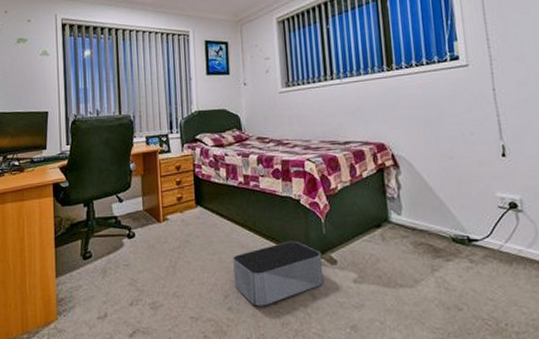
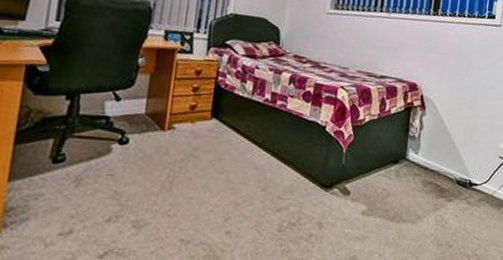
storage bin: present [233,241,324,306] -> none [239,167,337,232]

